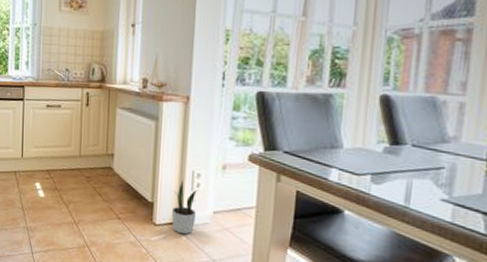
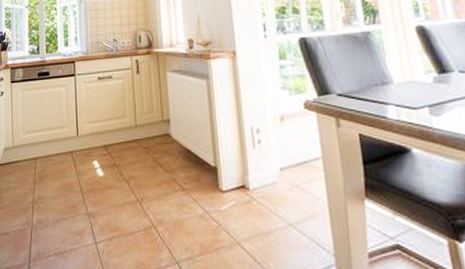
potted plant: present [171,180,197,235] -> none [236,138,263,199]

